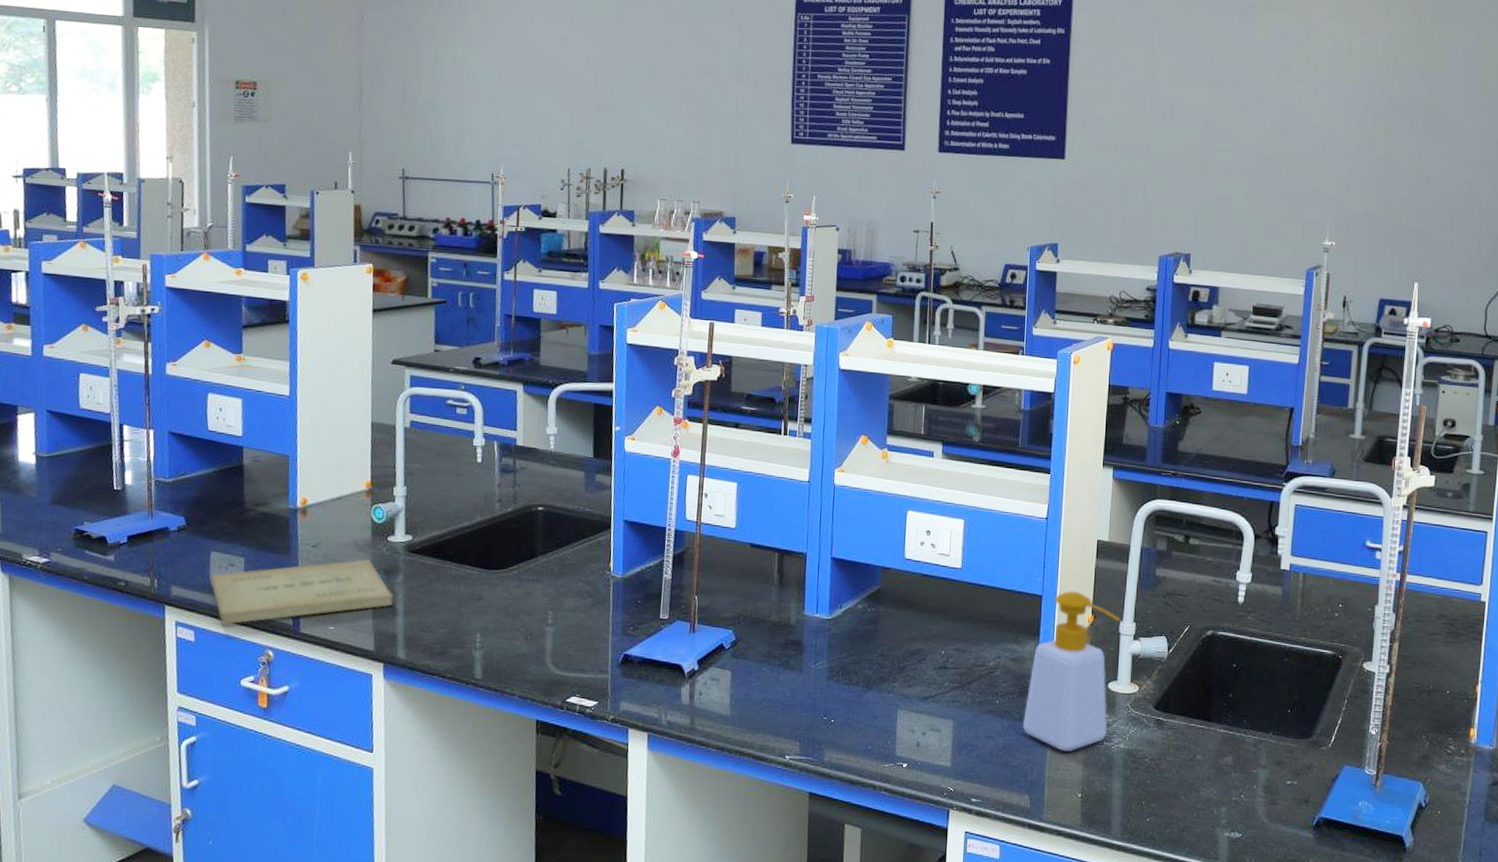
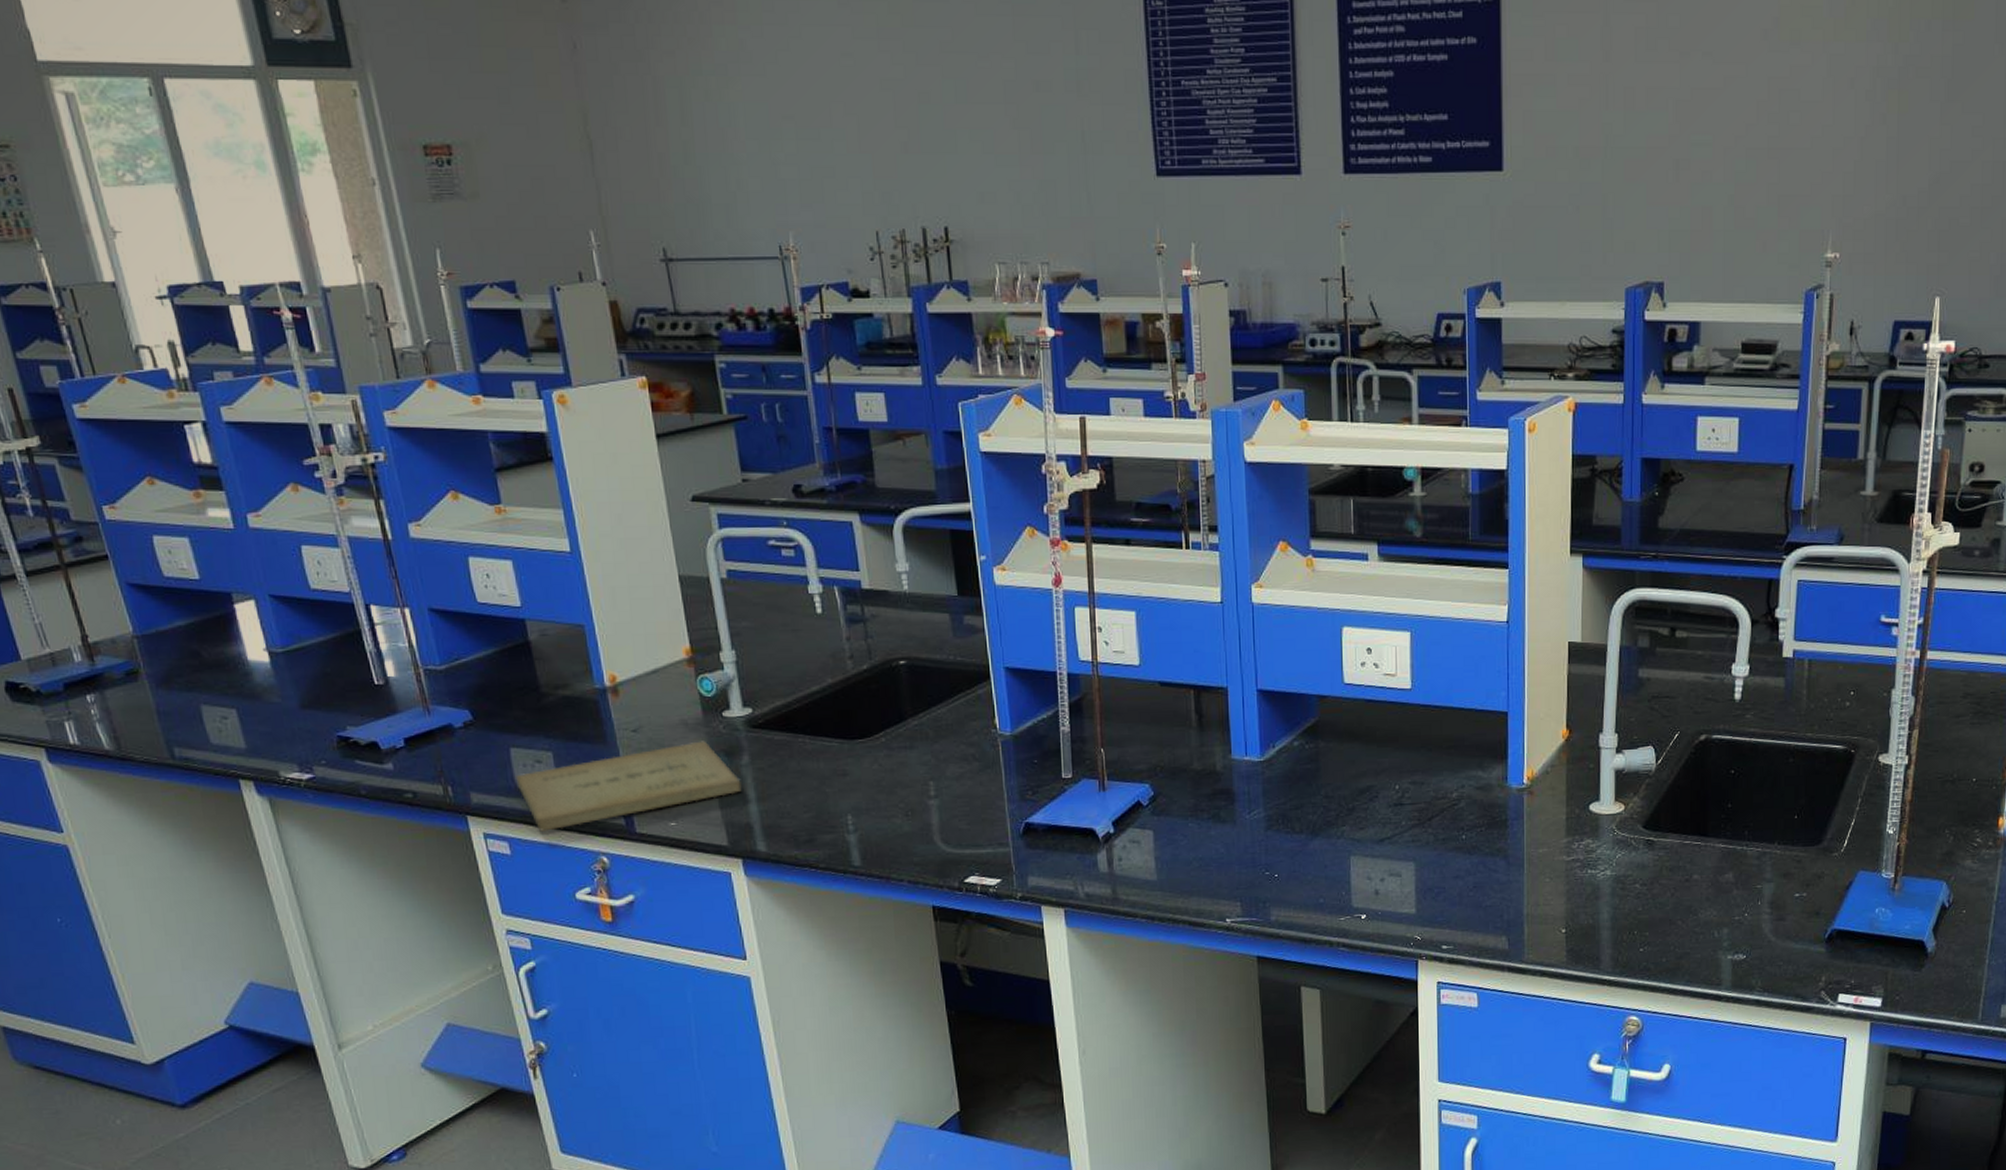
soap bottle: present [1022,591,1122,751] -> none [1494,703,1601,884]

